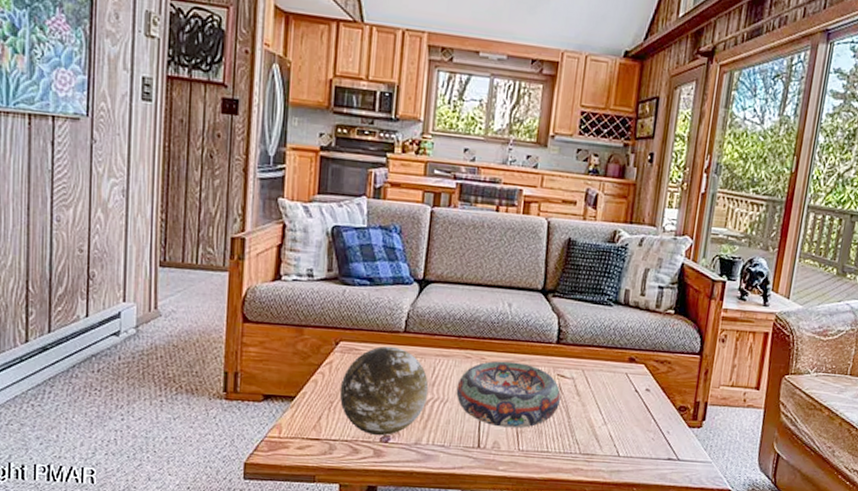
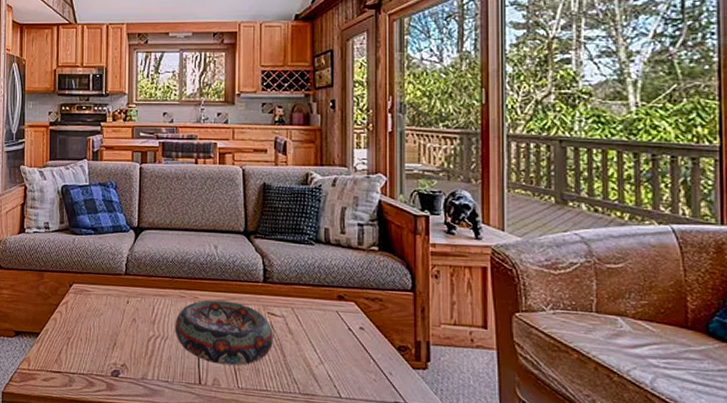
decorative orb: present [339,346,429,436] -> none [75,287,150,371]

